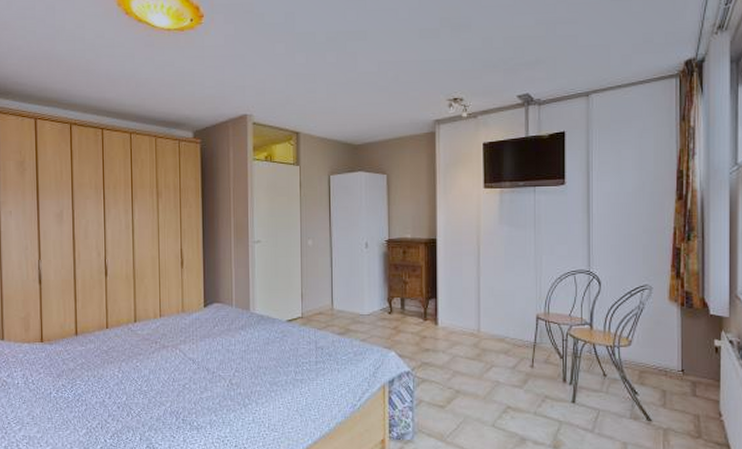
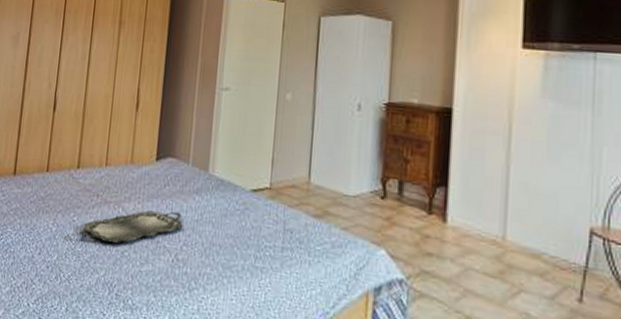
serving tray: none [144,346,234,380] -> present [79,210,184,244]

